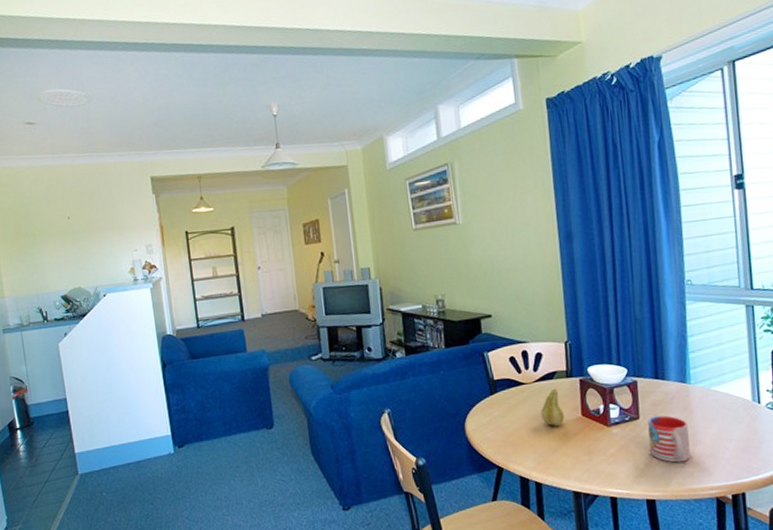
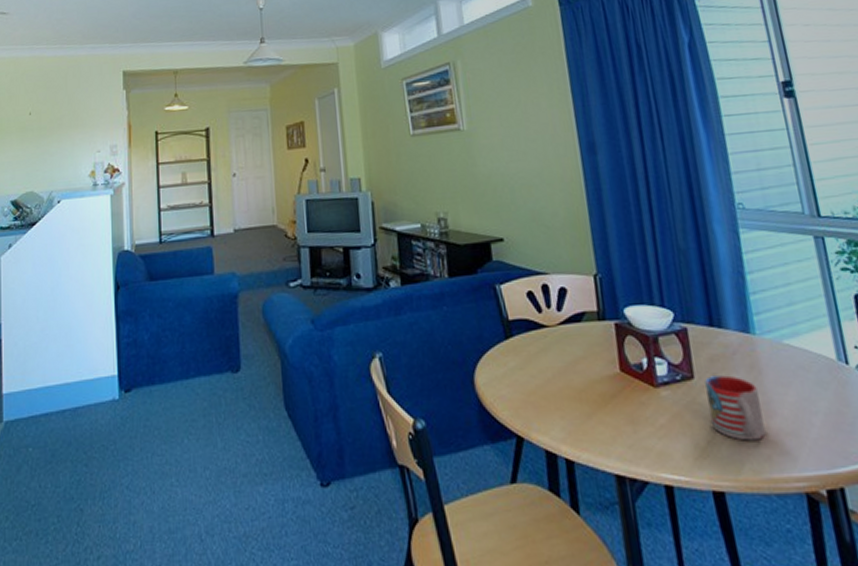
fruit: present [541,388,565,426] -> none [568,334,600,383]

